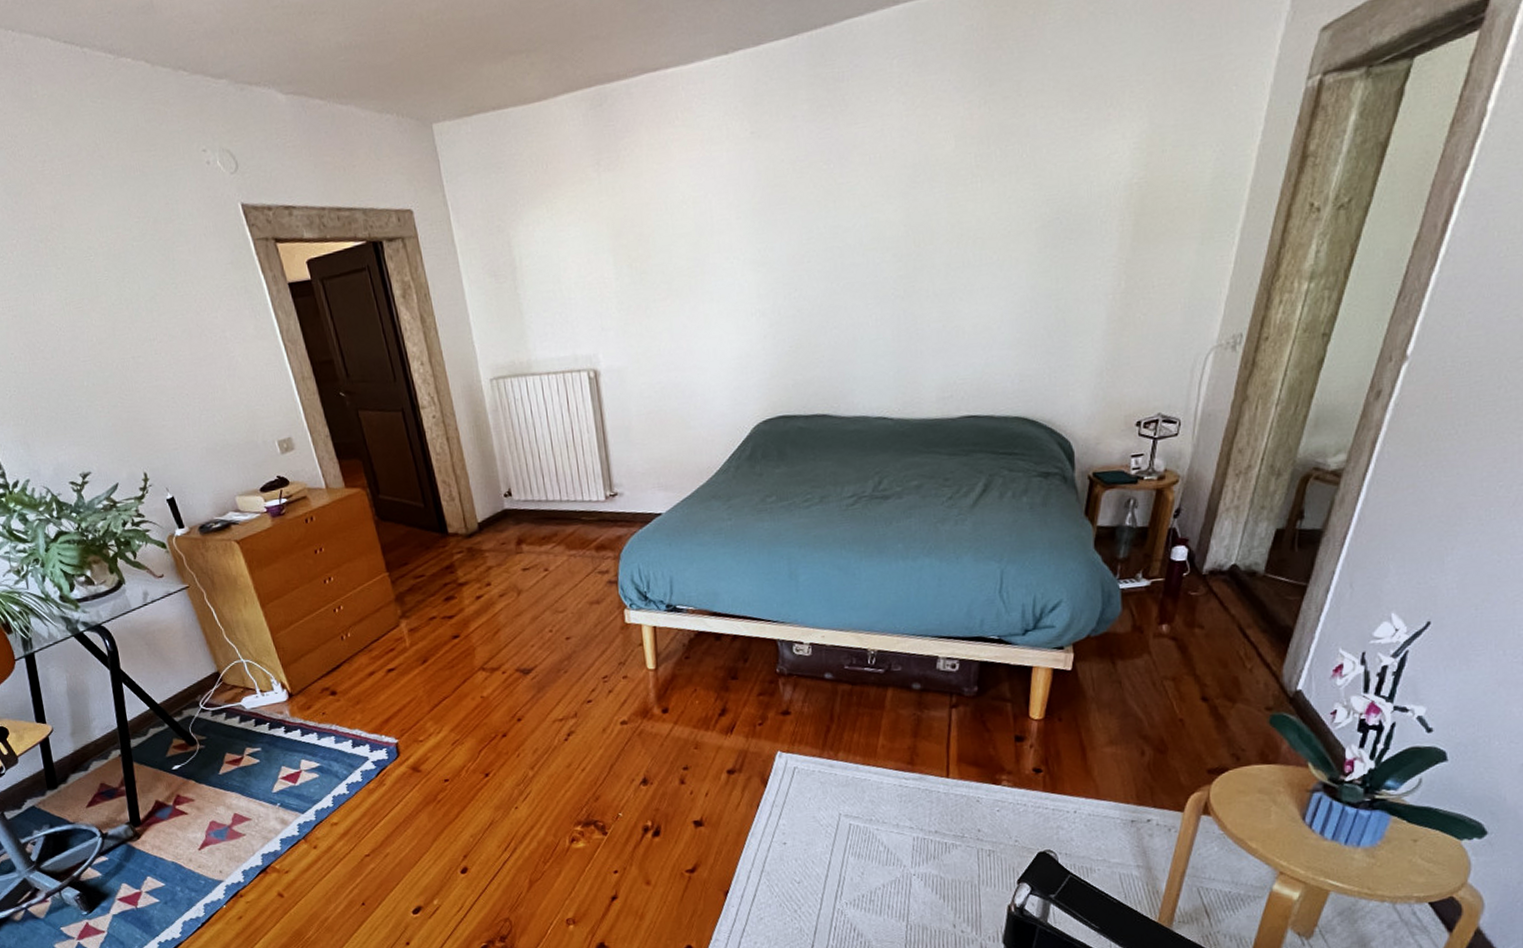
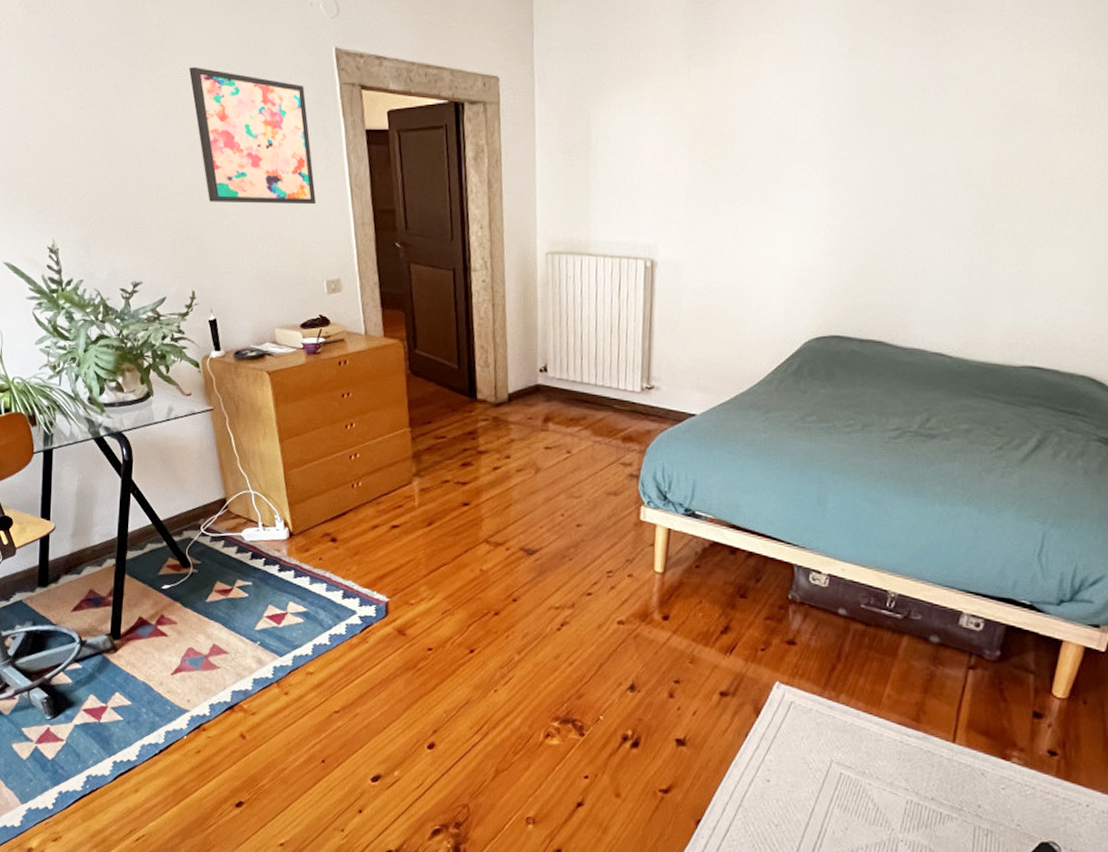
wall art: none [94,244,253,380] -> present [188,66,317,205]

